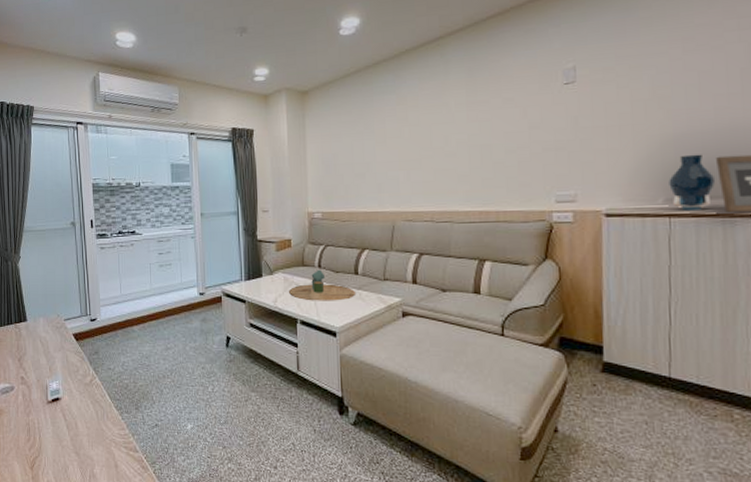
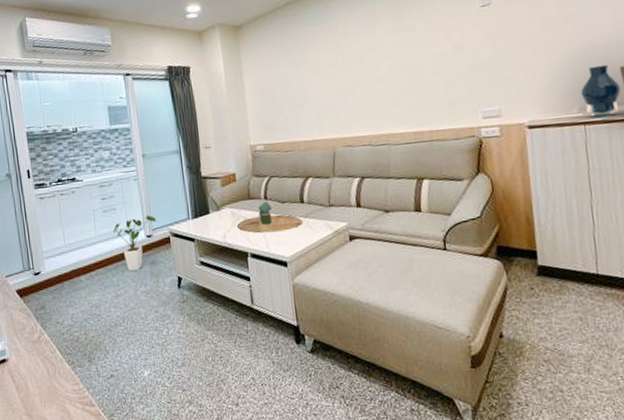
house plant: none [168,272,210,326] -> present [113,214,157,271]

